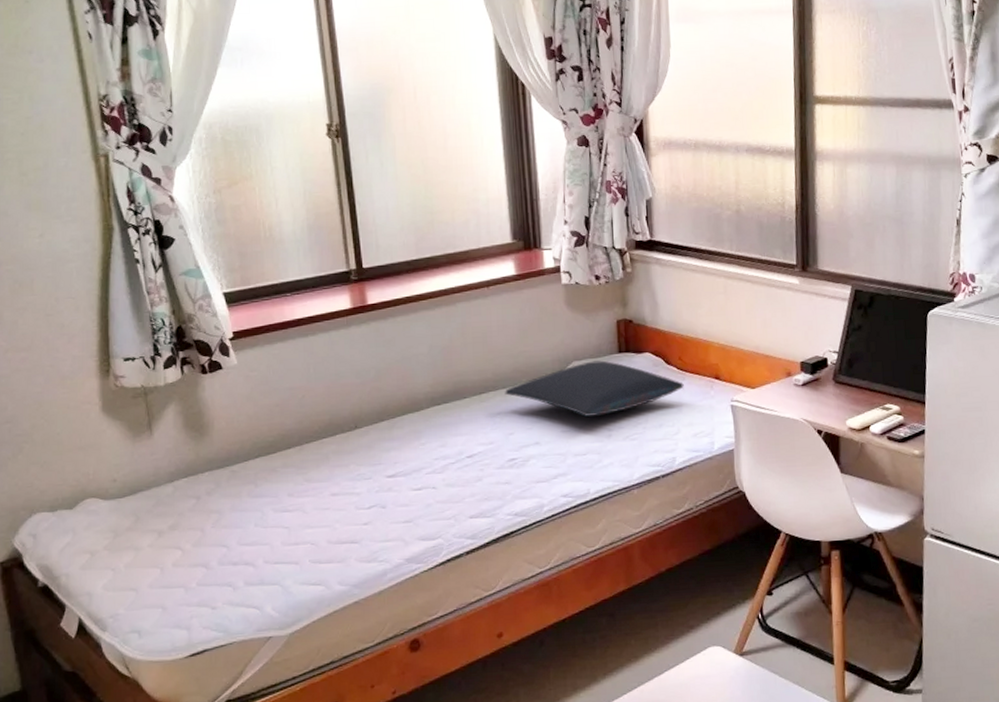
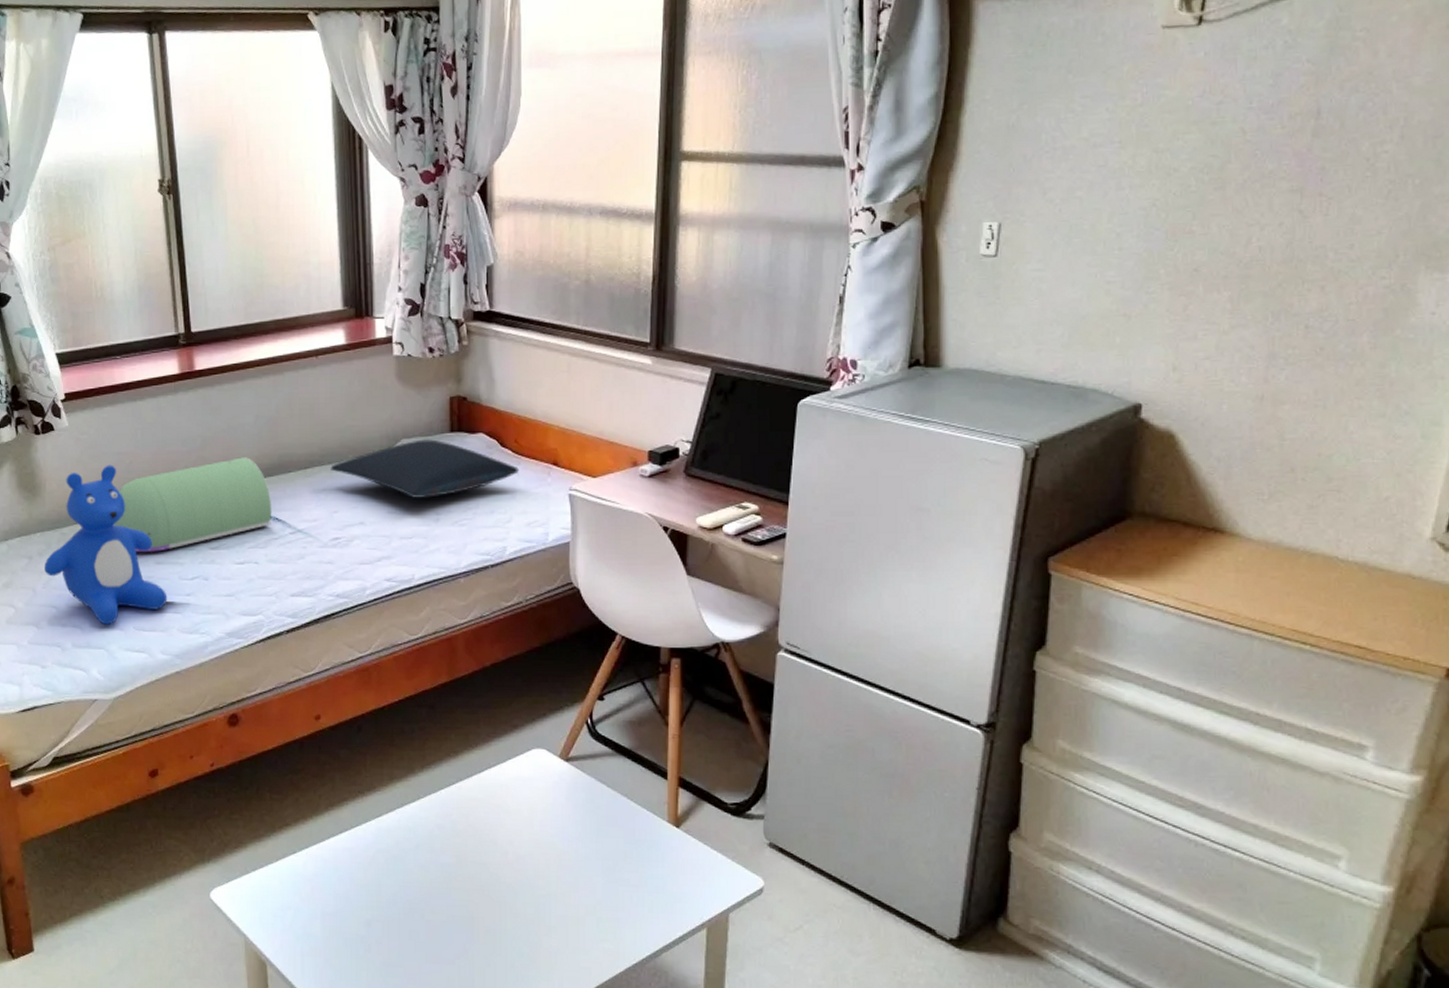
teddy bear: none [214,400,344,560] -> present [45,465,168,625]
cushion: none [285,386,449,485] -> present [113,457,272,552]

